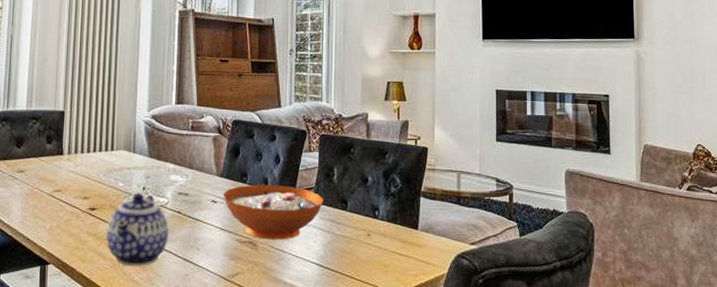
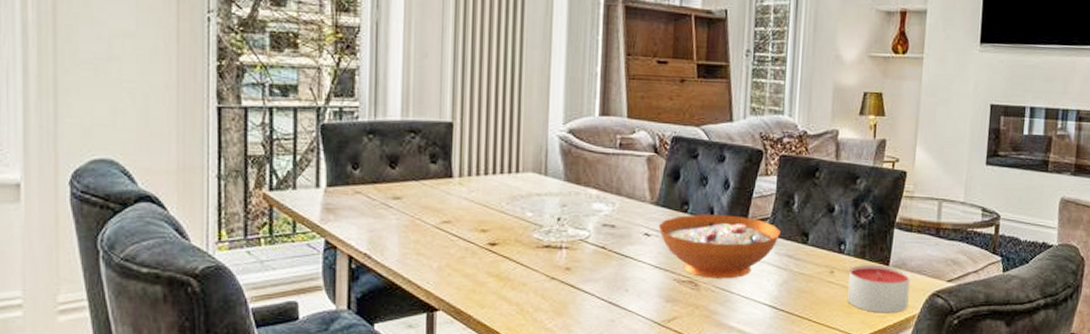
teapot: present [106,193,170,266] -> none [511,224,592,311]
candle: none [384,228,437,273] -> present [848,264,910,314]

